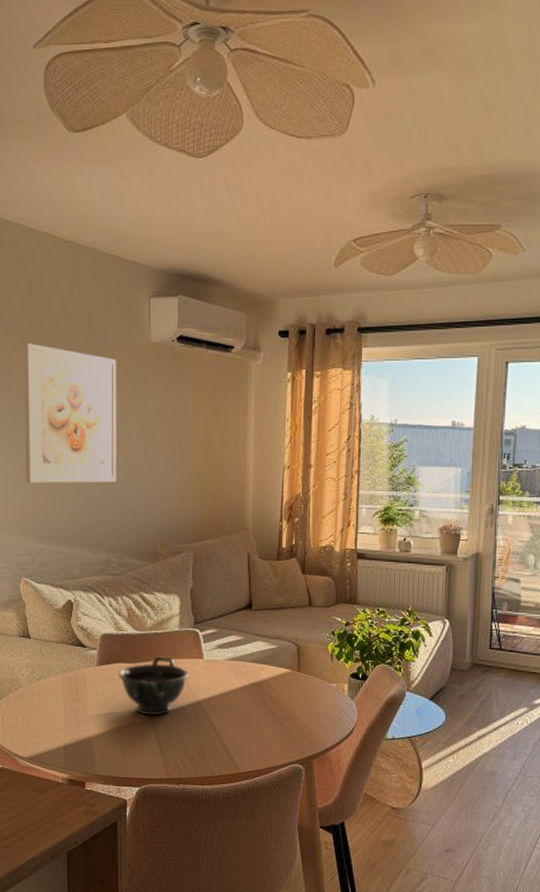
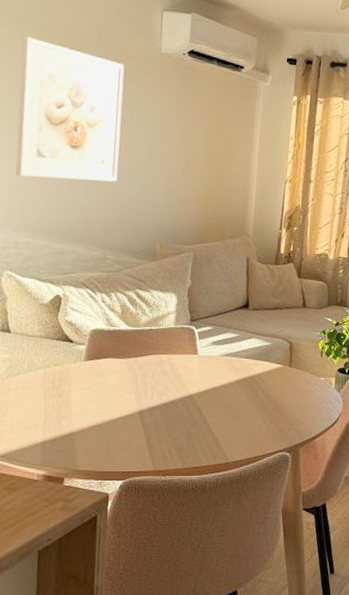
bowl: present [118,656,190,716] -> none [107,352,183,410]

